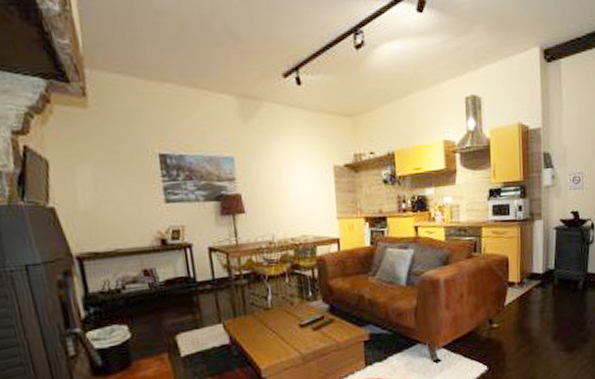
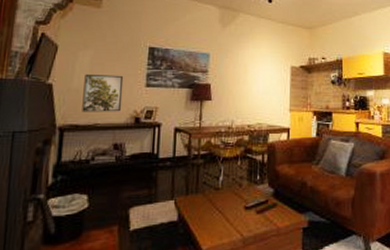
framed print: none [90,191,143,238] -> present [82,74,124,112]

